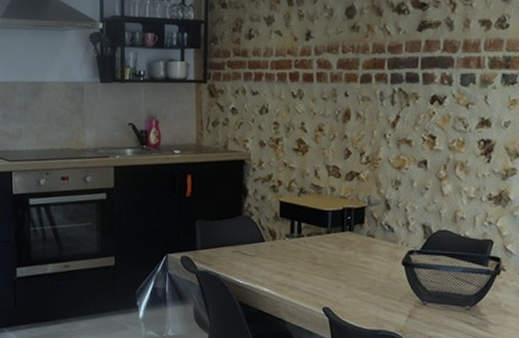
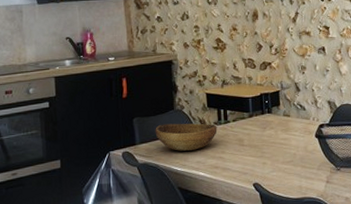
bowl: none [218,230,289,263] -> present [155,123,218,151]

